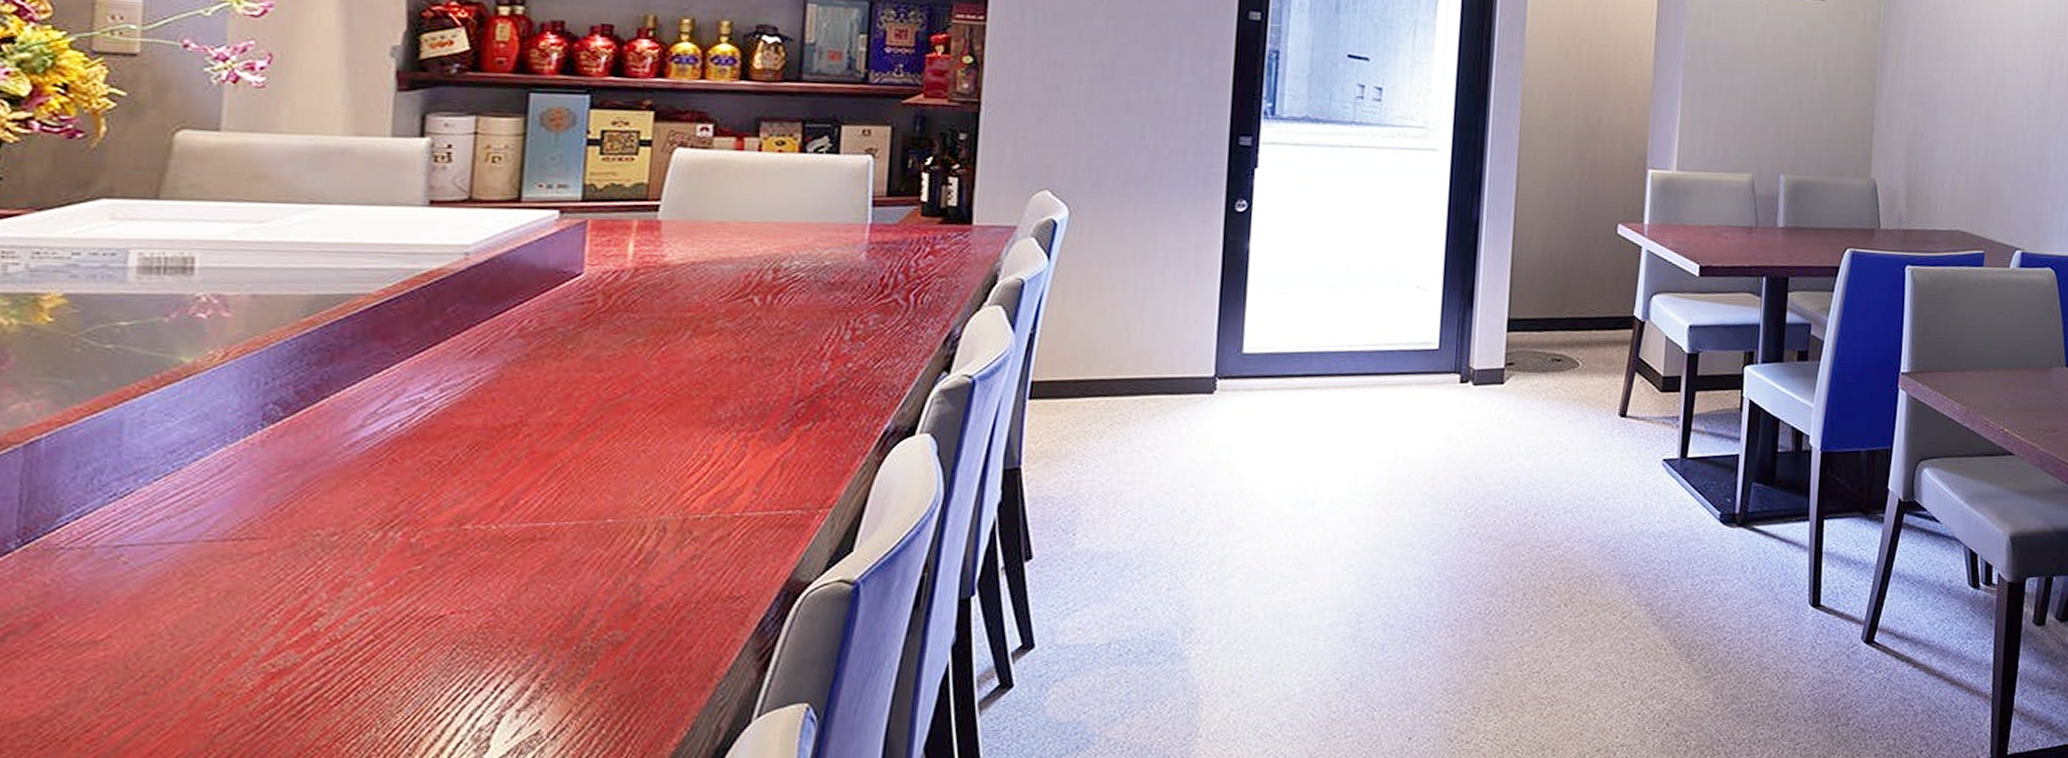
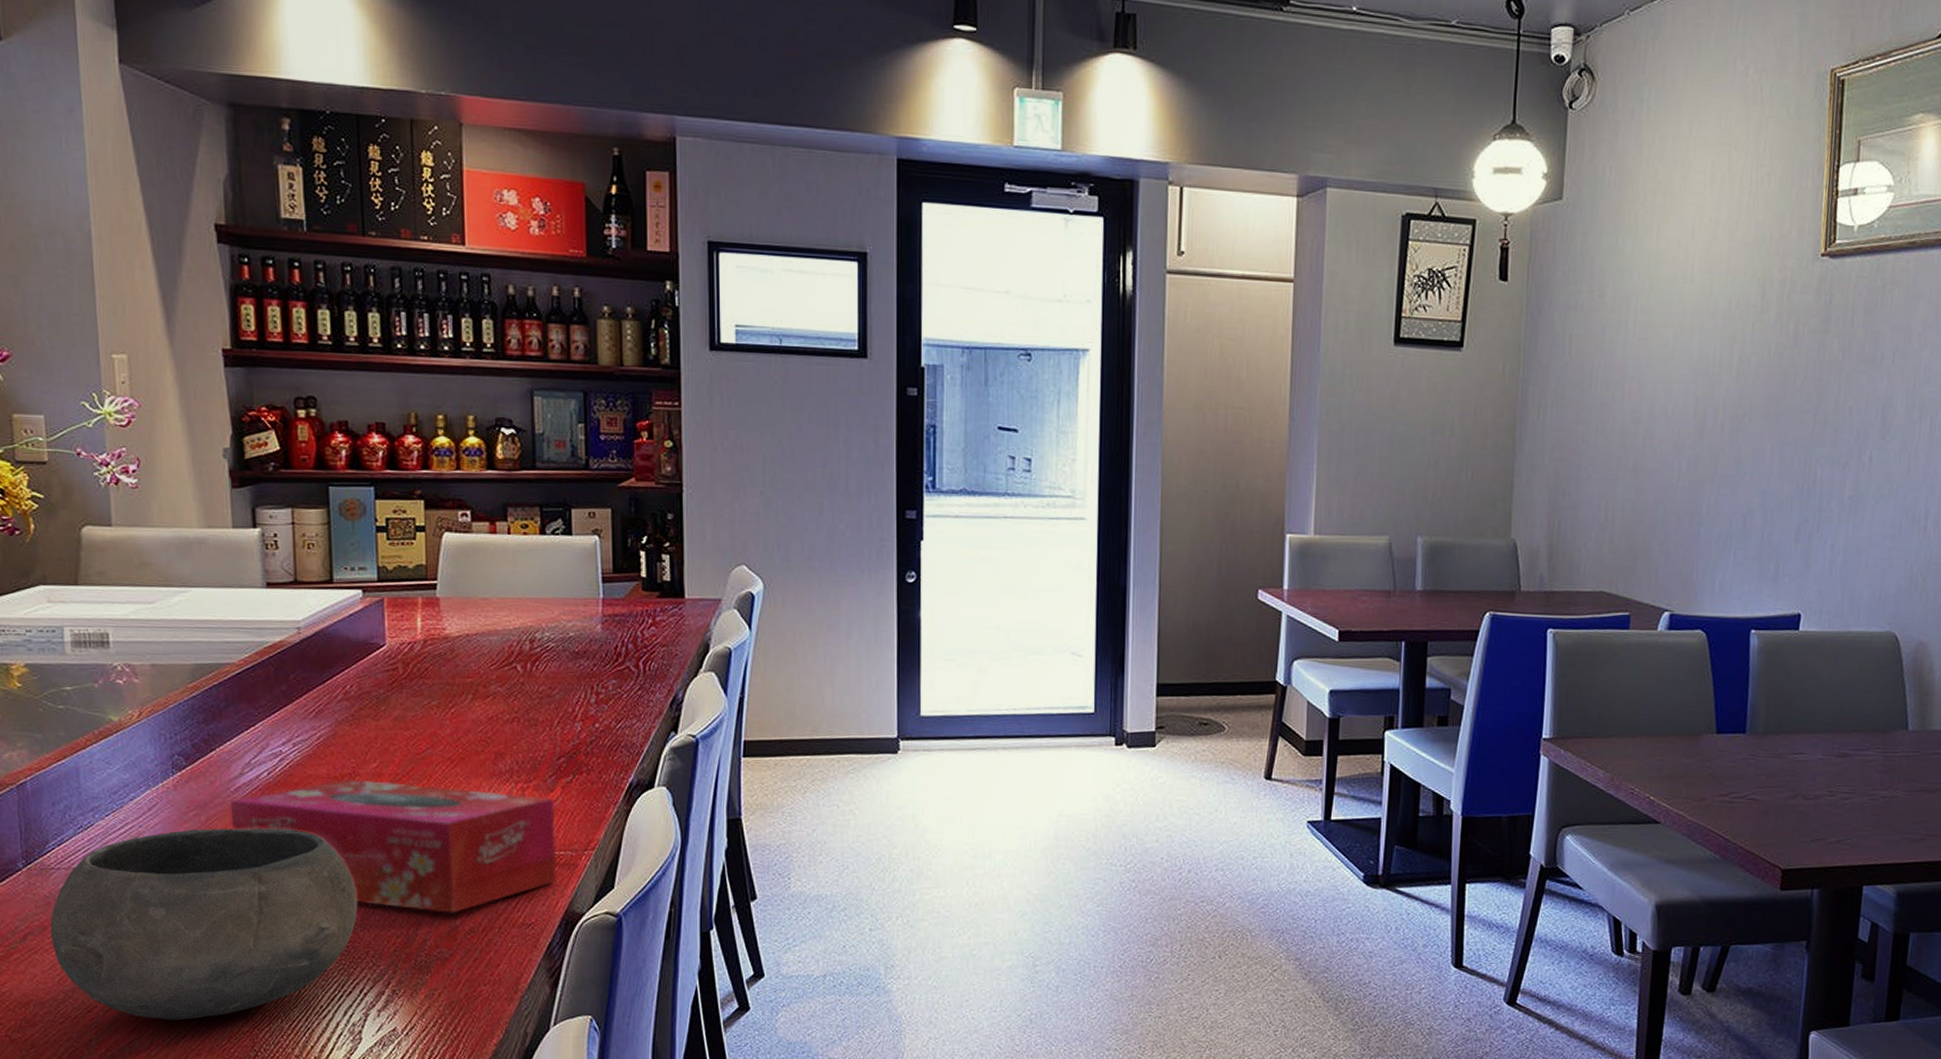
bowl: none [43,490,507,737] -> present [50,827,358,1021]
tissue box: none [338,431,786,587] -> present [229,779,557,913]

